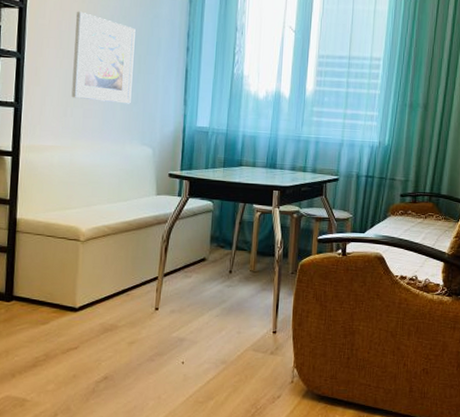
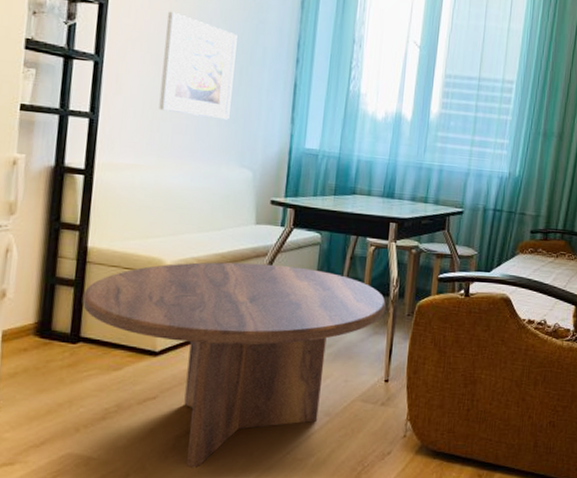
coffee table: none [13,229,272,409] -> present [82,262,386,468]

